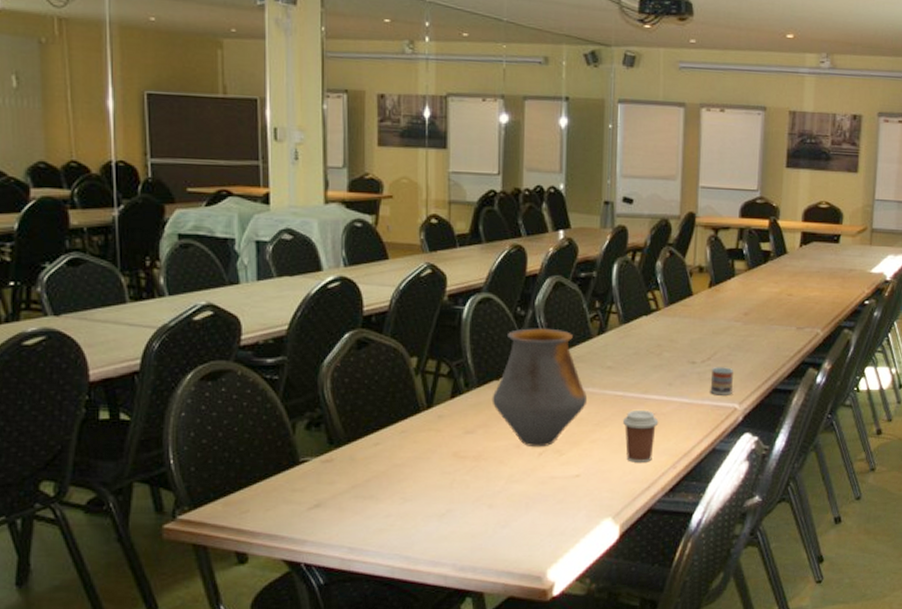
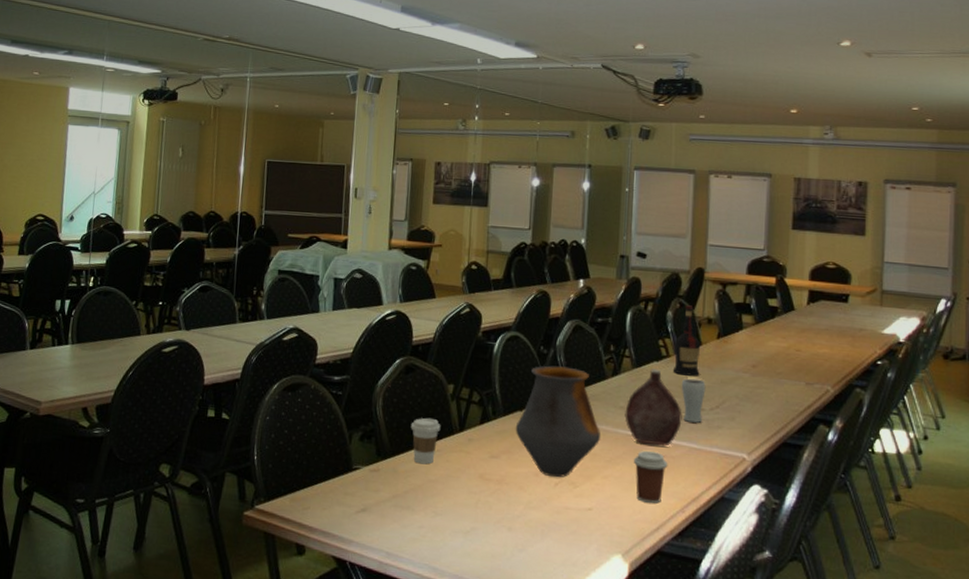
coffee cup: none [368,396,405,448] -> present [410,417,441,465]
bottle: none [612,324,673,404] -> present [625,369,682,447]
liquor: none [662,253,692,329] -> present [672,305,701,376]
drinking glass: none [671,331,697,376] -> present [681,378,706,423]
cup: present [710,367,734,397] -> none [718,415,742,446]

